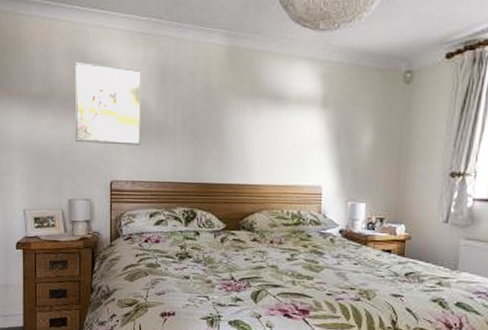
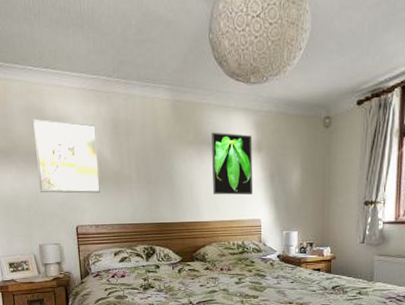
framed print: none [268,83,317,156] -> present [211,132,252,195]

